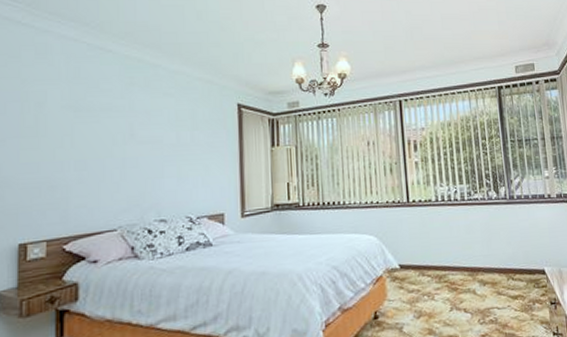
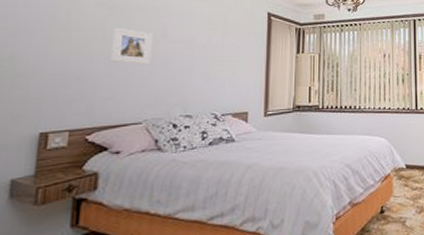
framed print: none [80,131,121,168] -> present [110,28,153,65]

